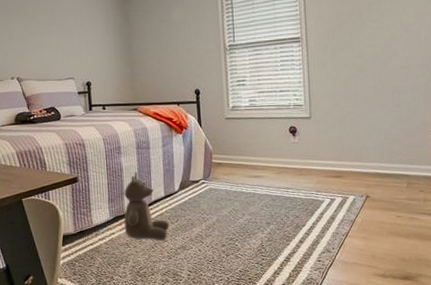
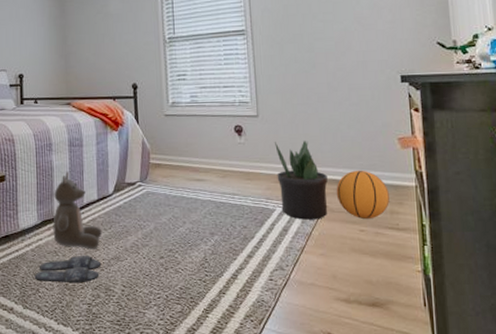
slippers: none [108,245,170,270] -> present [34,255,102,282]
planter: none [325,139,371,209] -> present [275,141,328,220]
basketball: none [378,164,423,206] -> present [336,170,390,219]

